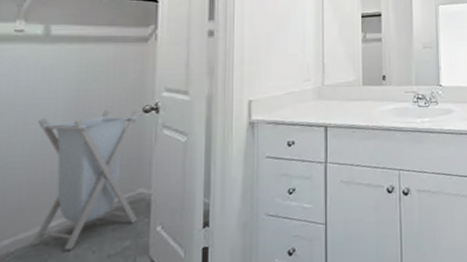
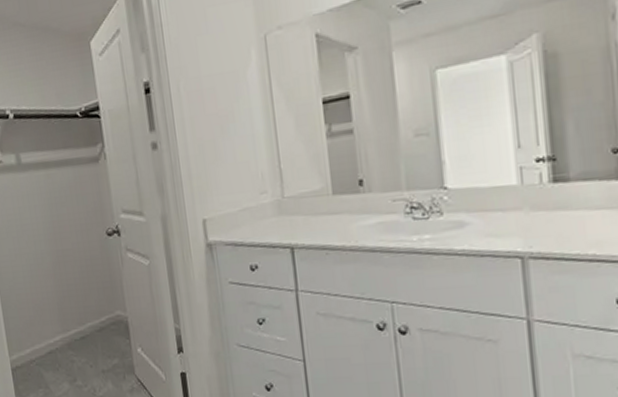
laundry hamper: present [32,110,141,251] -> none [29,233,121,363]

